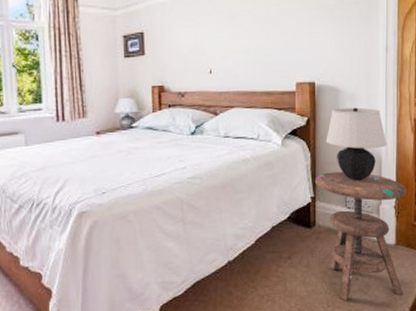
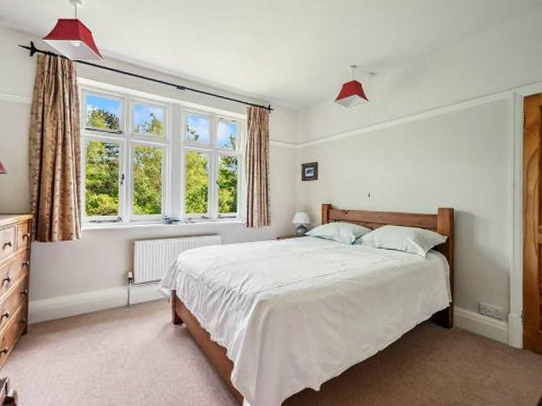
side table: present [315,171,406,301] -> none [453,283,532,395]
table lamp: present [326,107,387,181] -> none [462,230,515,292]

